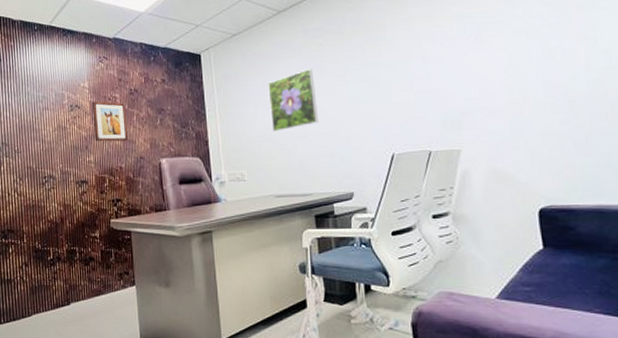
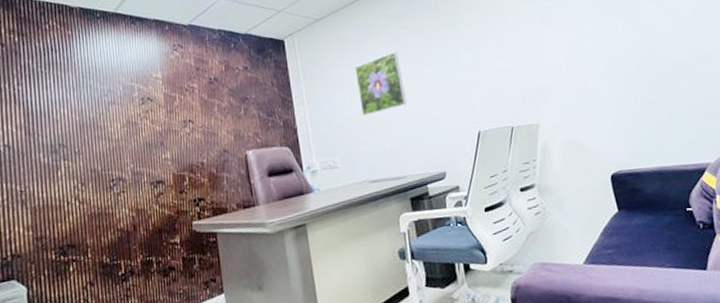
wall art: present [91,101,128,142] -> none [166,92,209,137]

